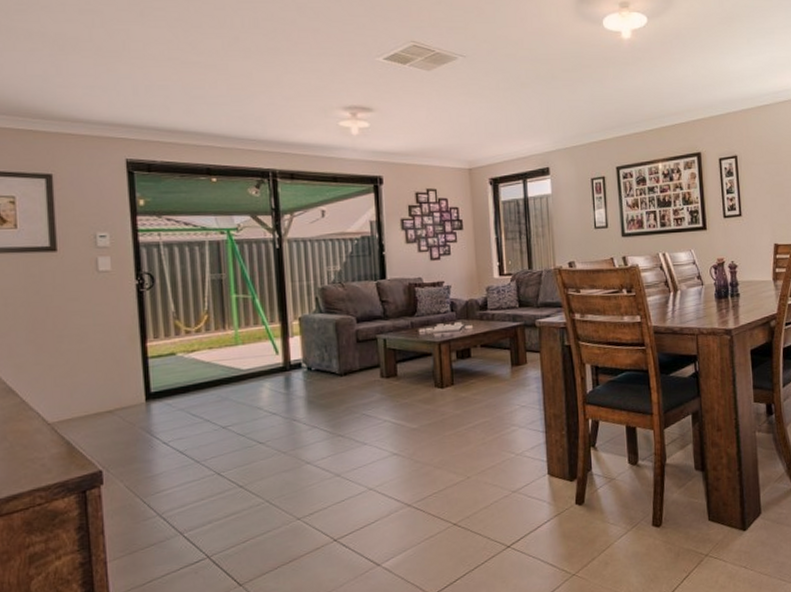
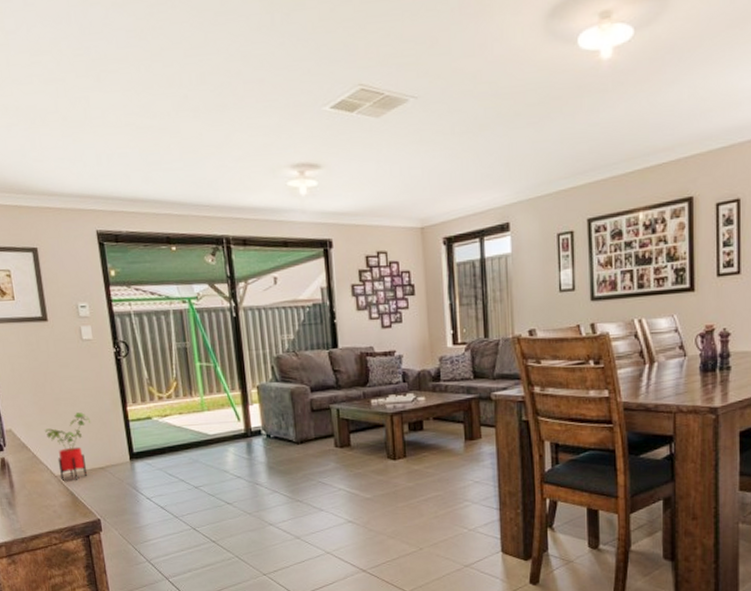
house plant: none [40,350,101,428] -> present [45,412,91,481]

